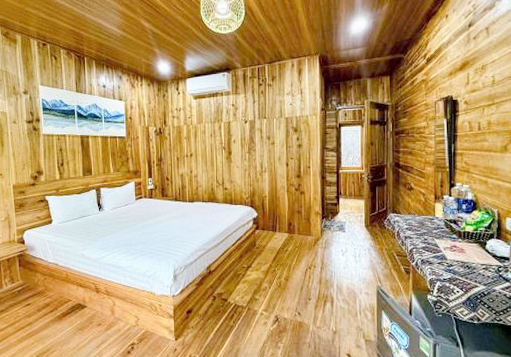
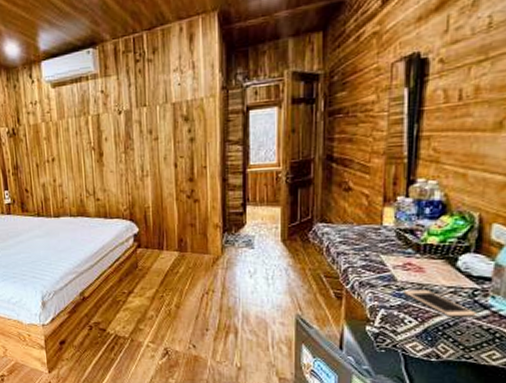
cell phone: none [452,266,502,288] -> present [404,289,476,317]

